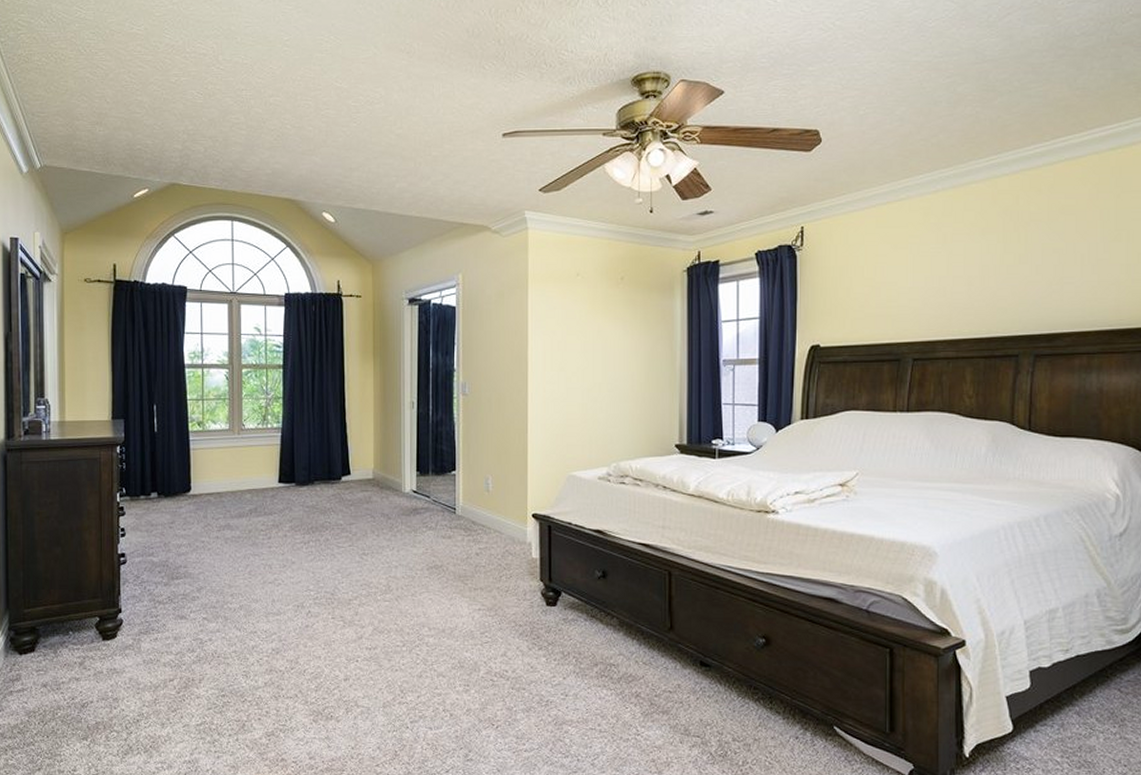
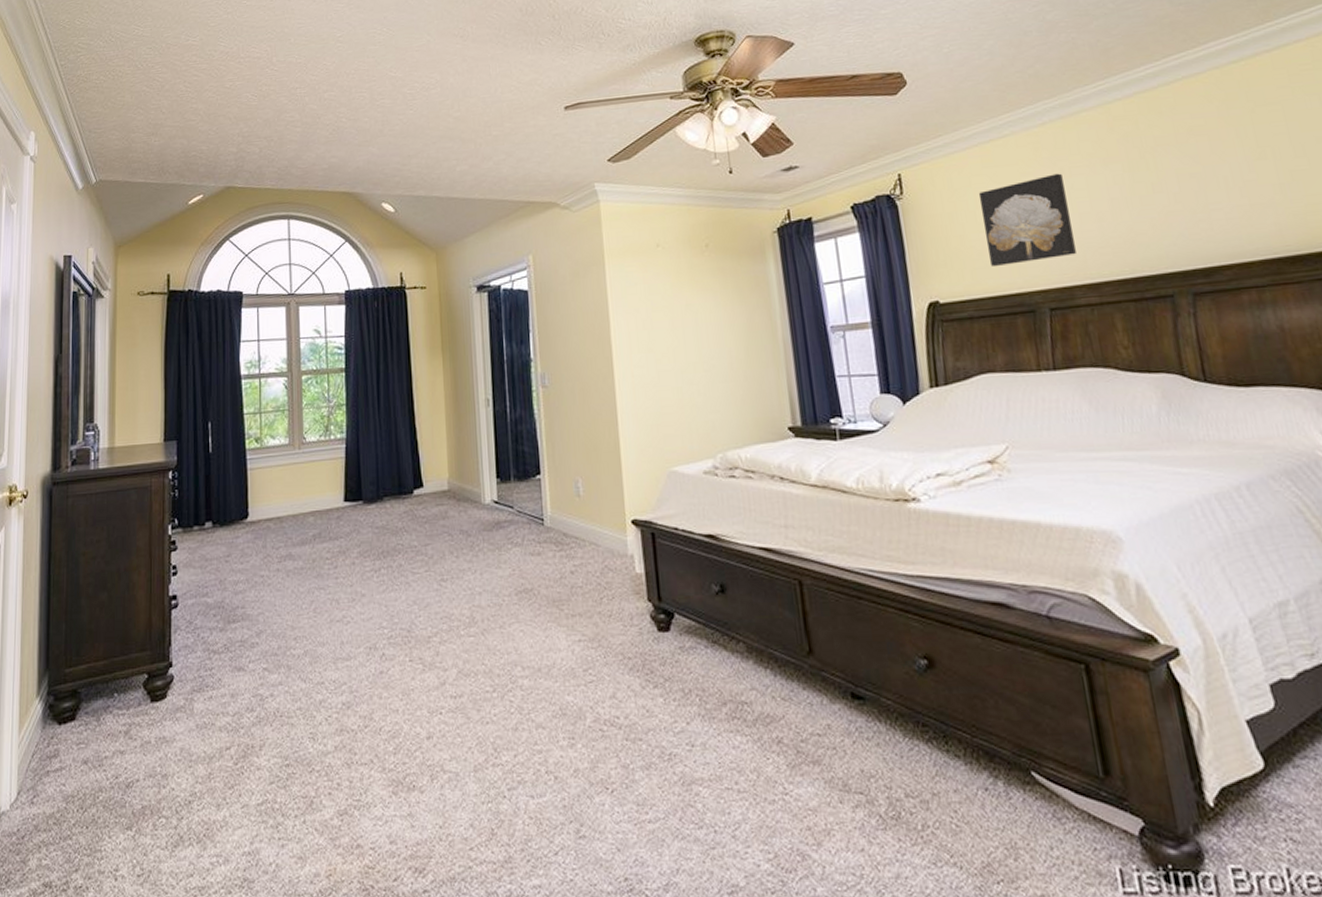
wall art: none [868,238,944,319] -> present [978,173,1076,267]

